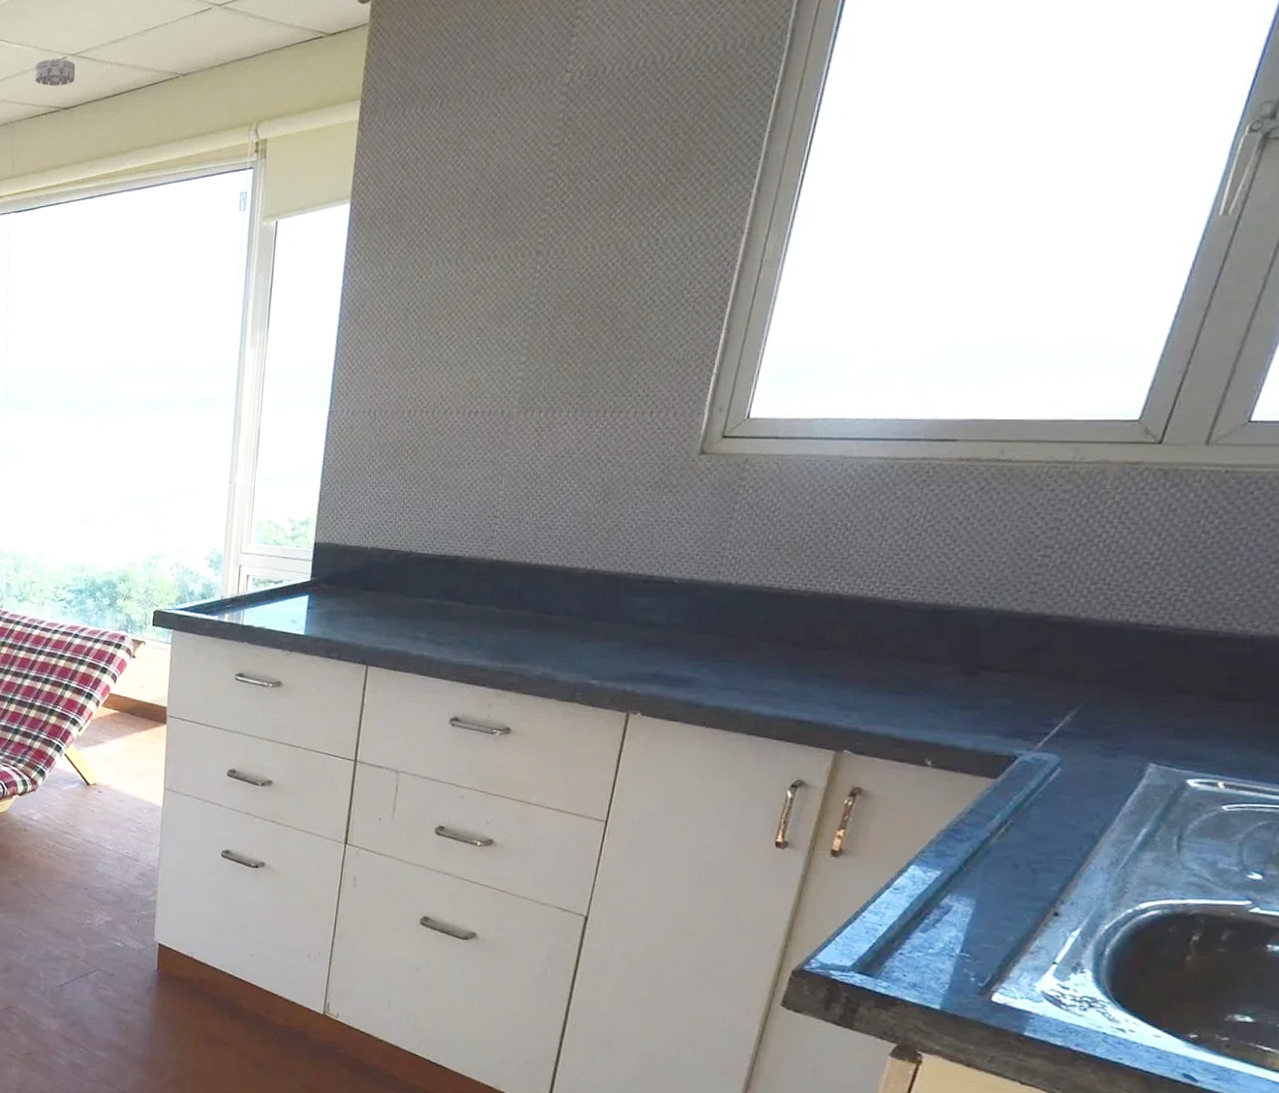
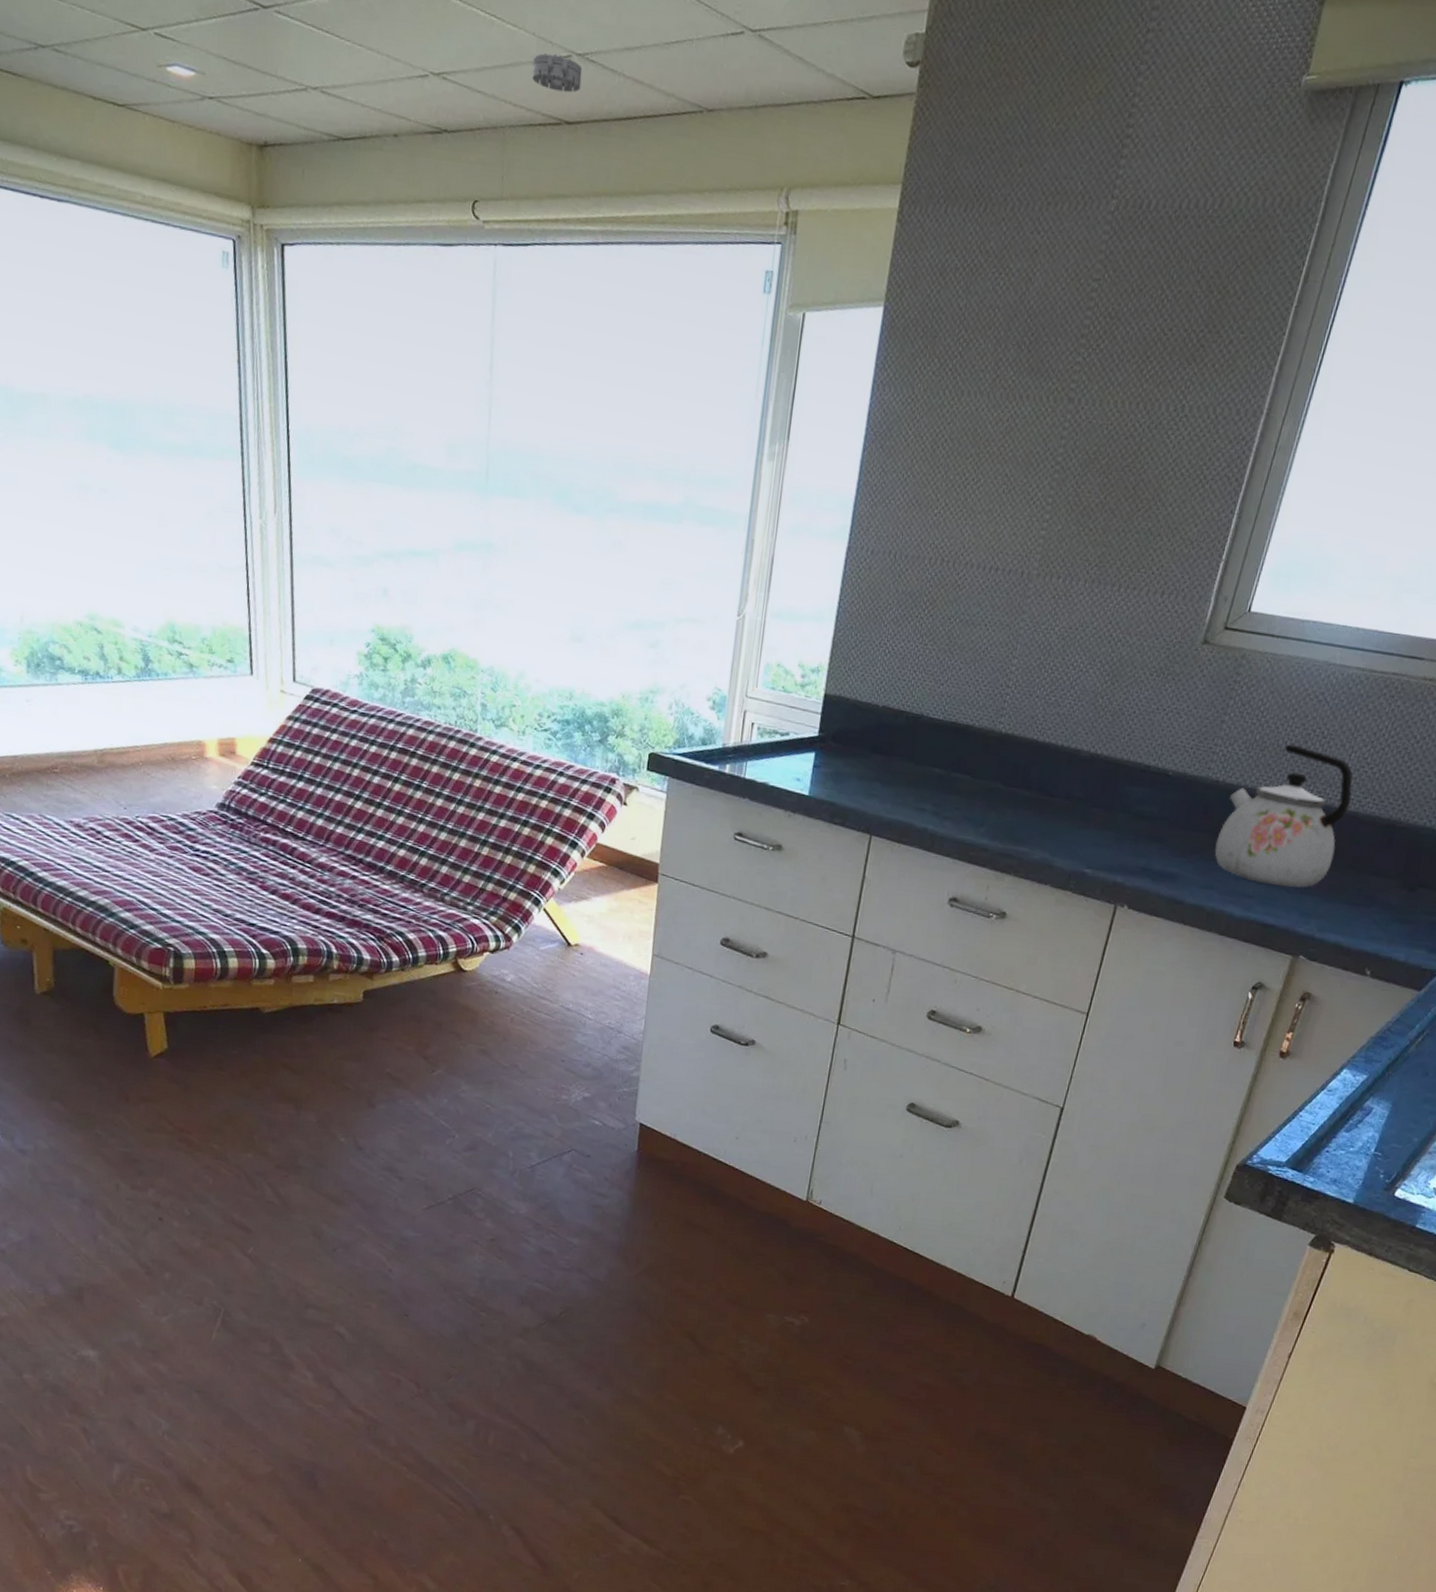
kettle: none [733,540,887,682] -> present [1215,744,1353,888]

